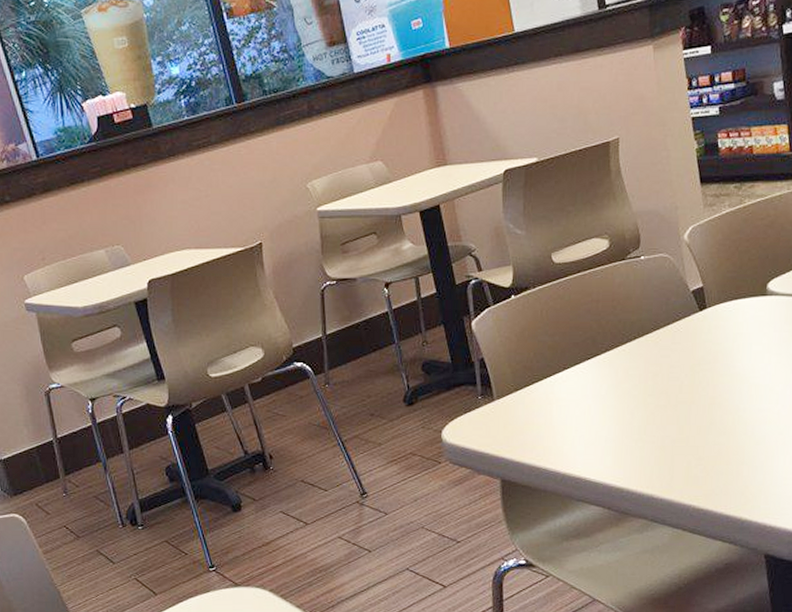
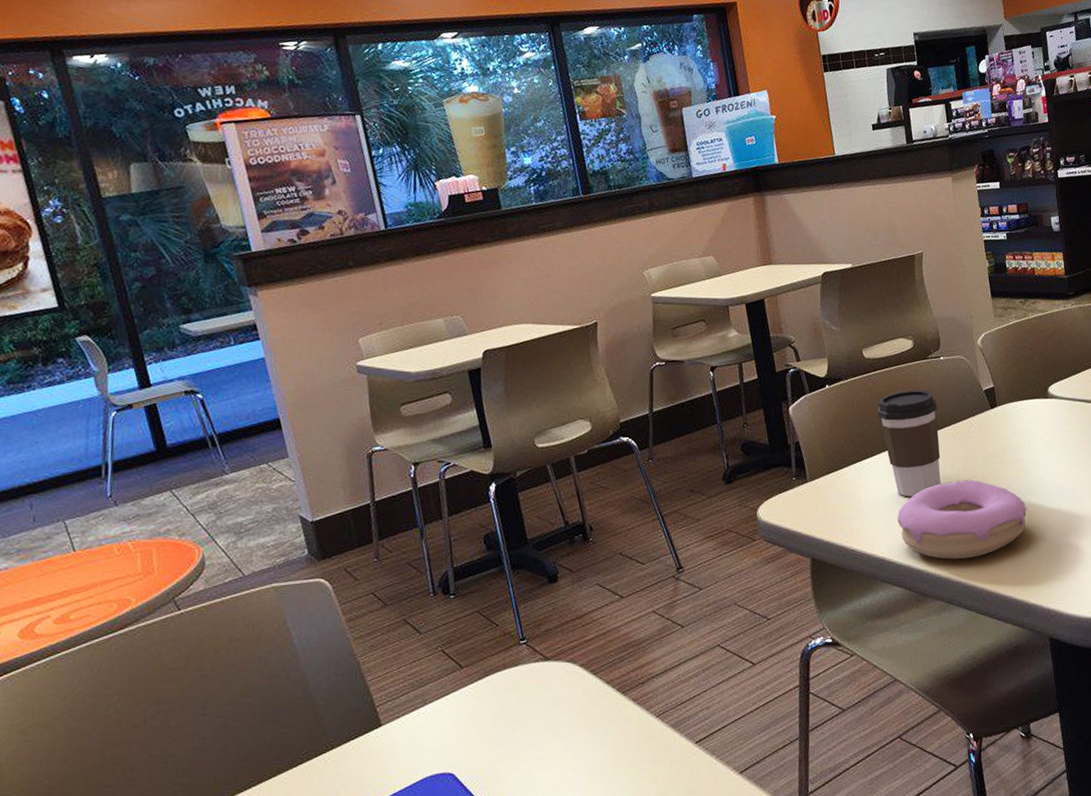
coffee cup: none [569,295,643,411] -> present [877,389,942,497]
donut: none [594,391,741,476] -> present [897,480,1027,560]

